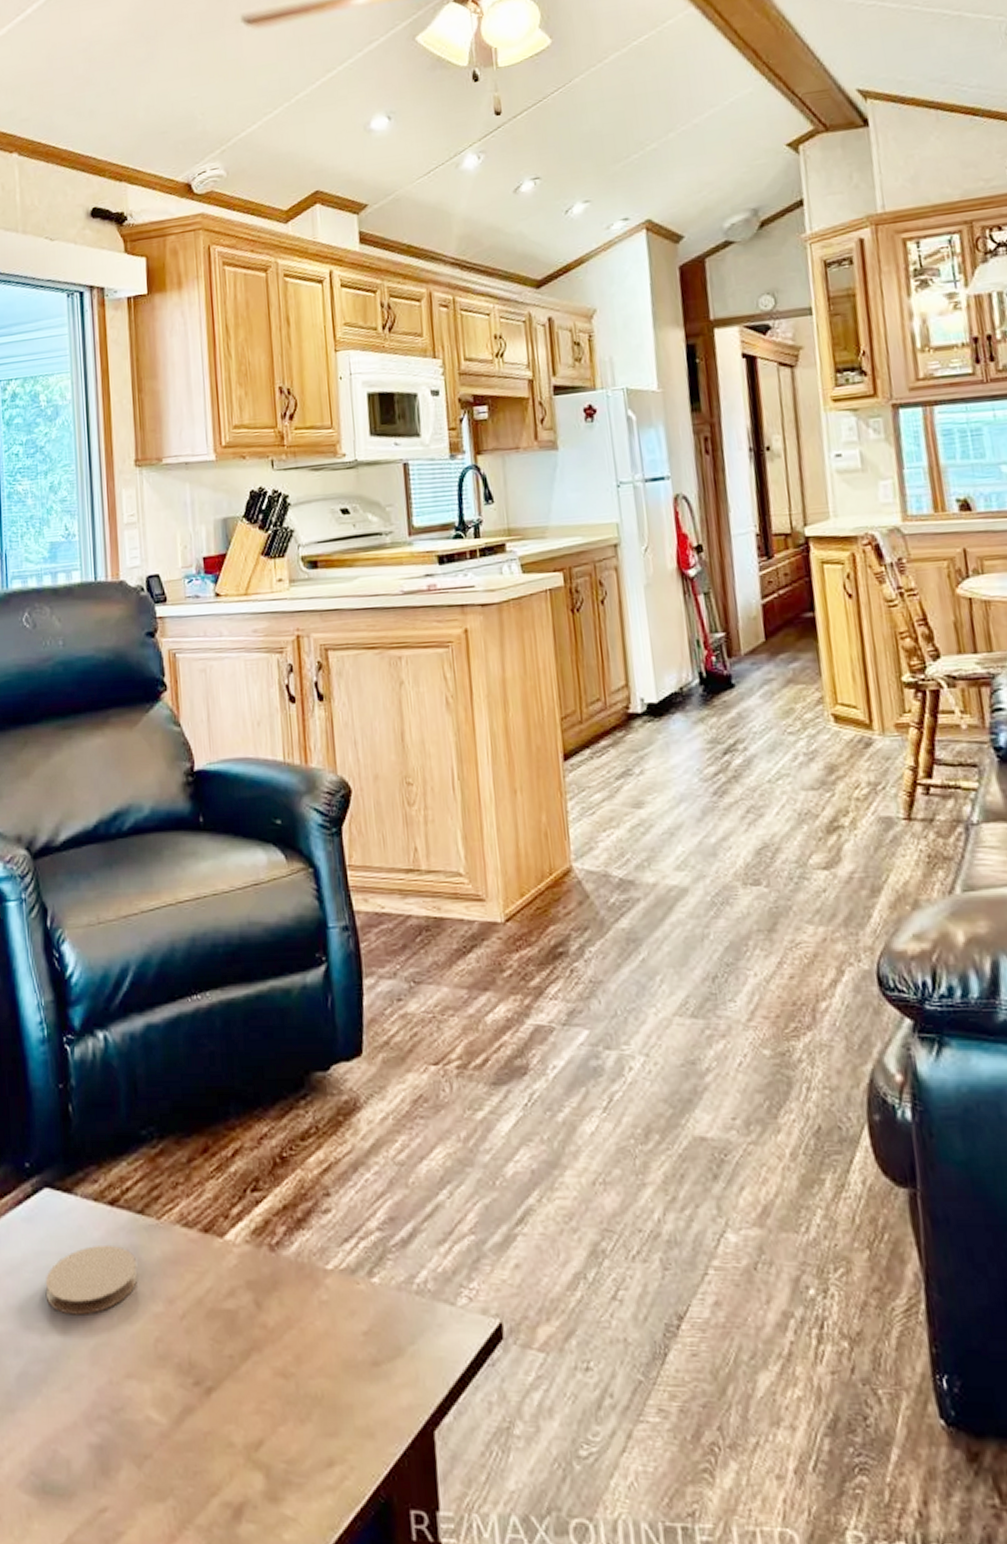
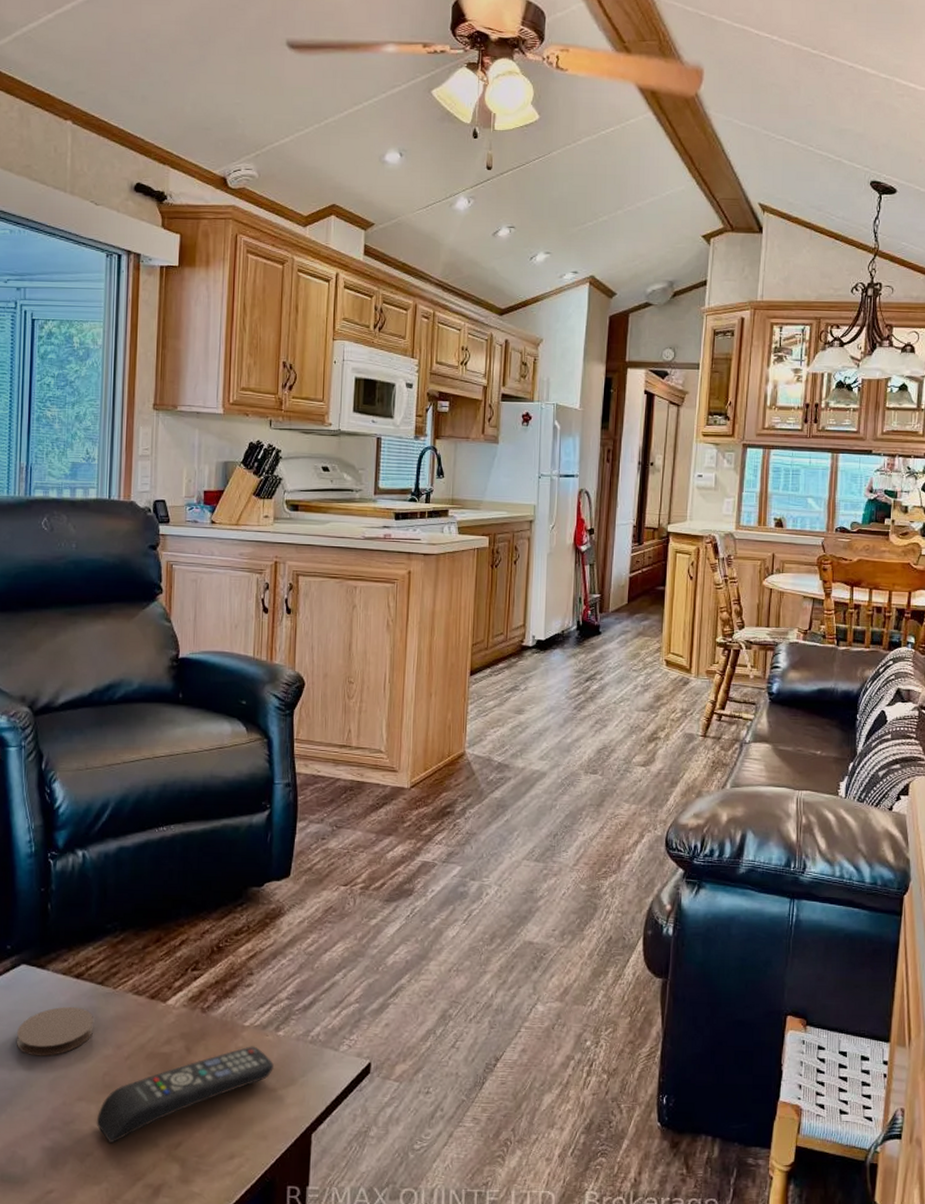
remote control: none [152,1299,372,1440] -> present [96,1046,274,1143]

